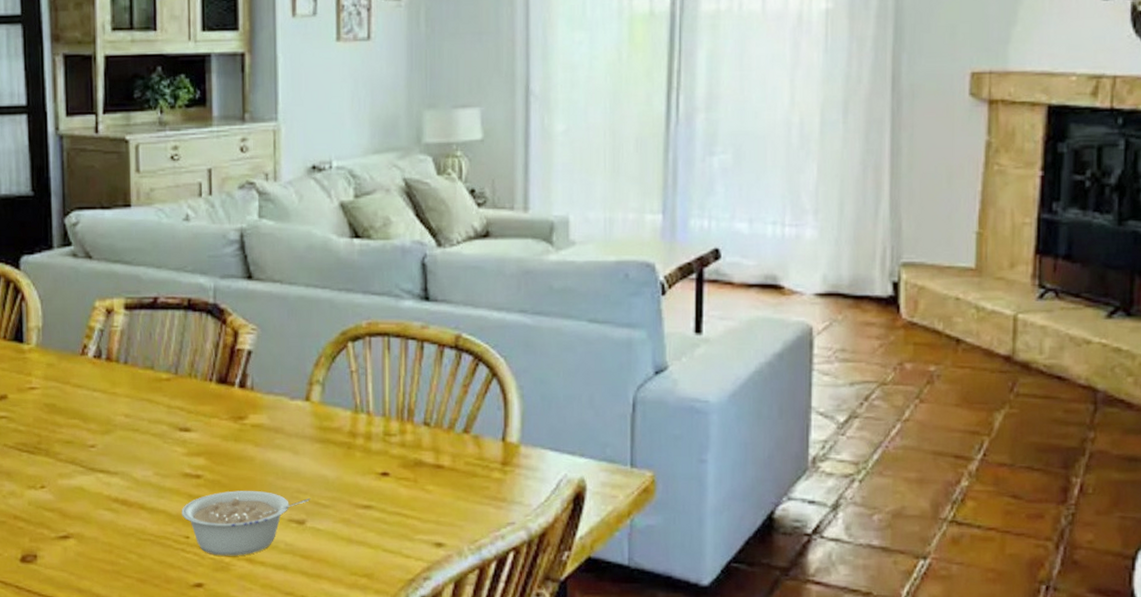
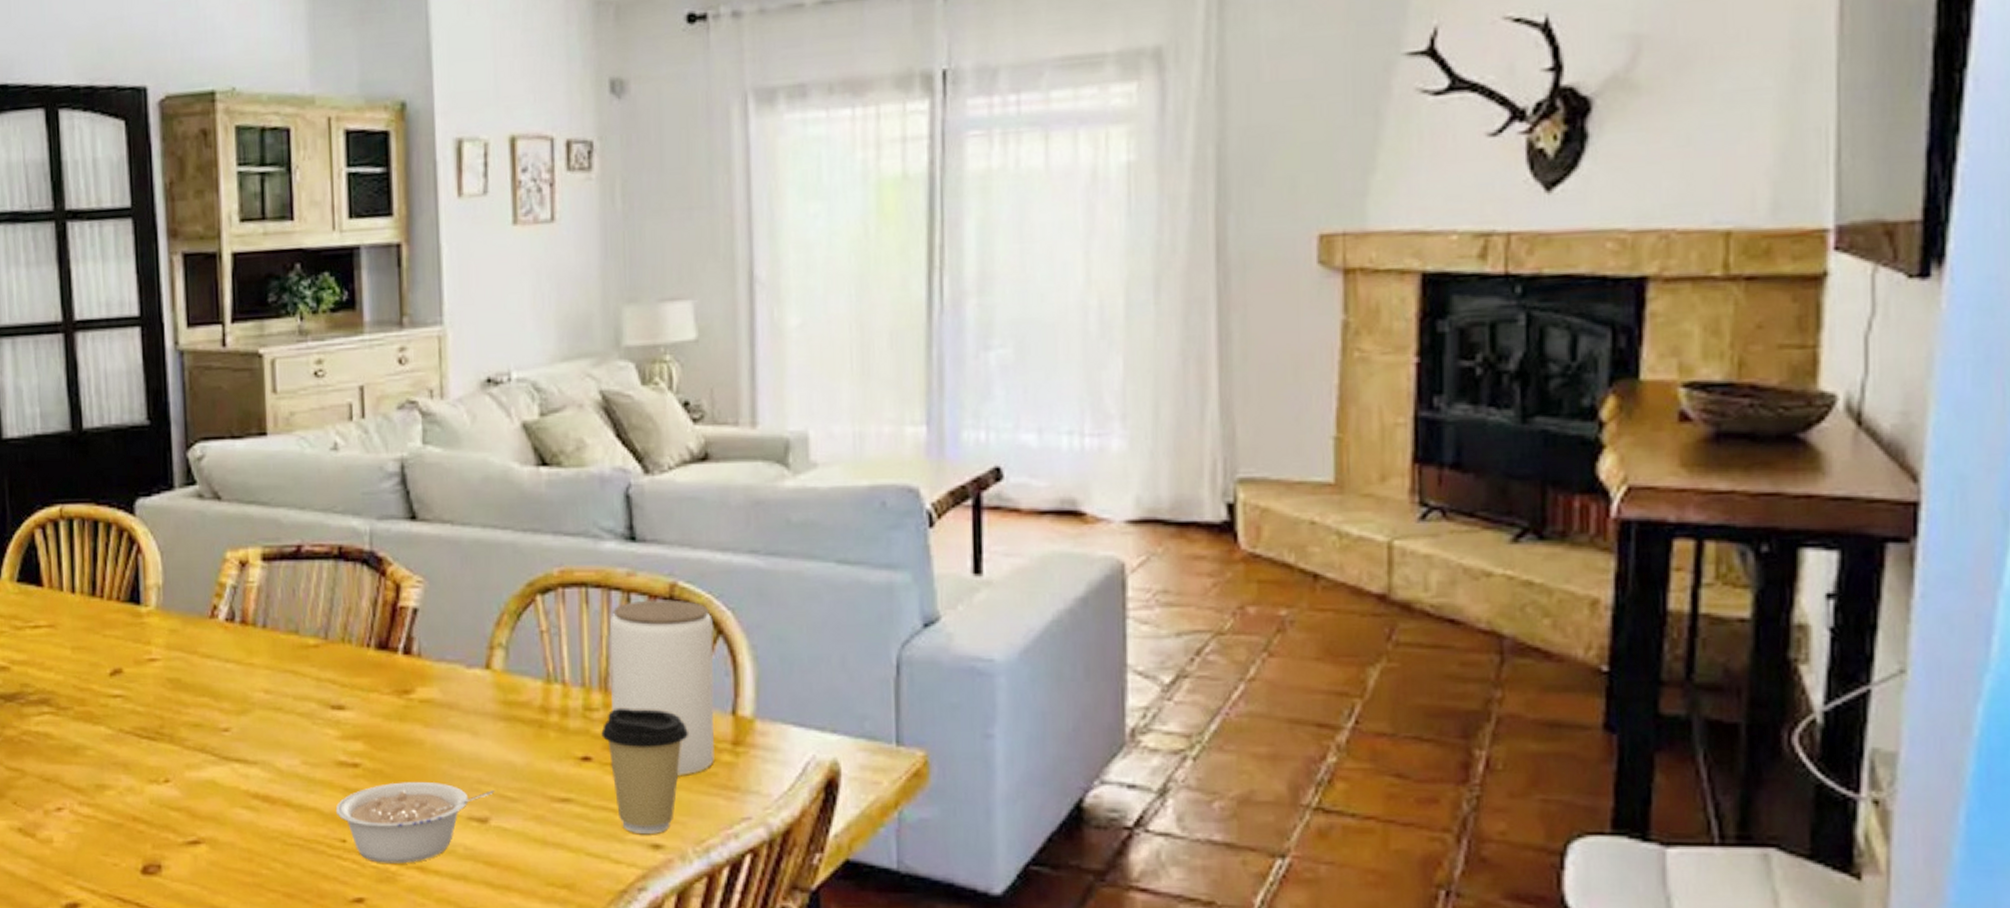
coffee cup: none [397,434,467,535] -> present [601,707,688,834]
jar: none [405,348,489,489] -> present [610,599,715,775]

